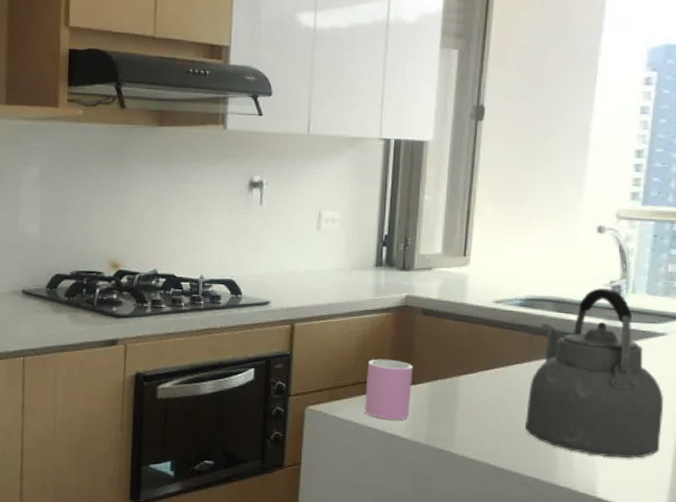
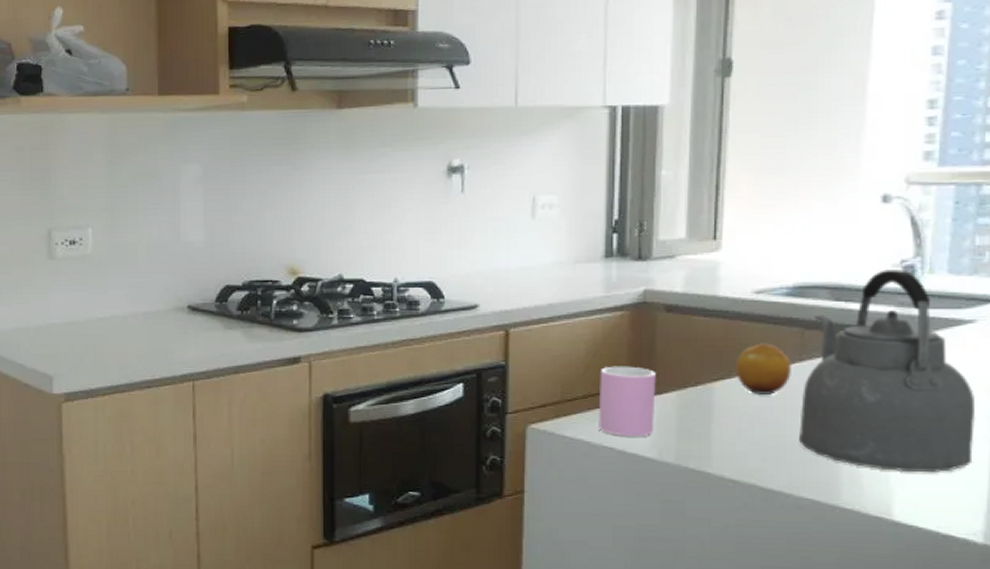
fruit: none [477,345,523,389] -> present [735,343,793,396]

